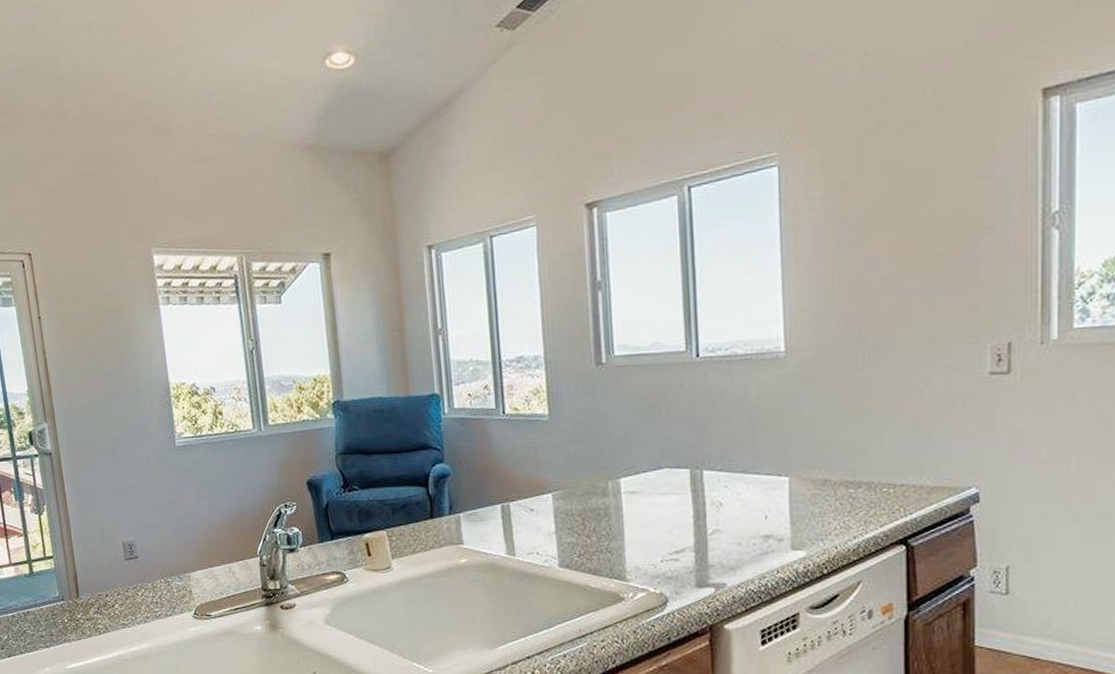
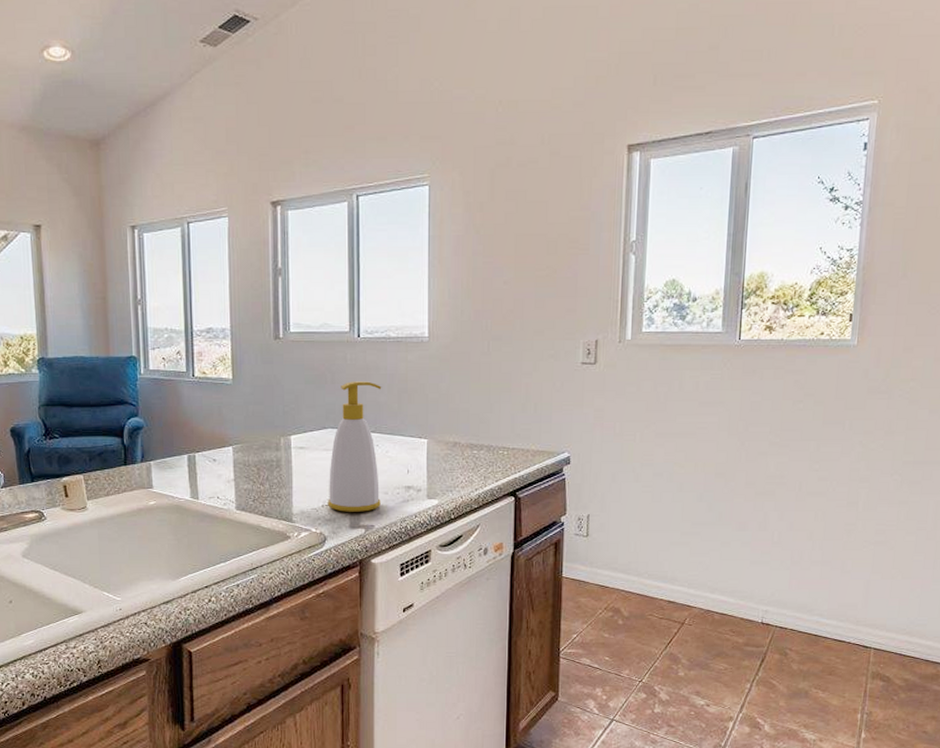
soap bottle: none [668,409,733,568] -> present [328,381,382,512]

